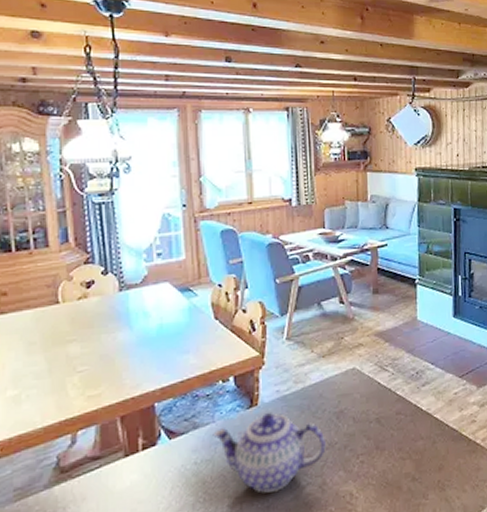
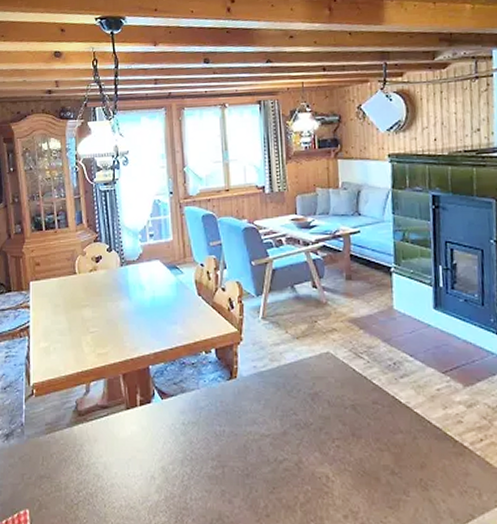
teapot: present [213,413,326,493] -> none [198,387,301,461]

